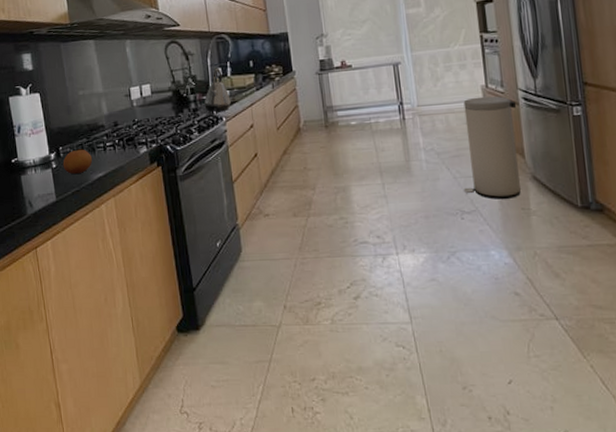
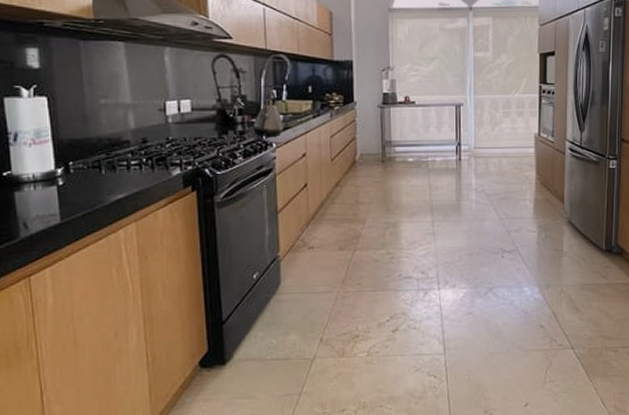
fruit: present [63,149,93,175] -> none [72,166,112,195]
pedal bin: present [463,96,521,199] -> none [508,144,563,240]

